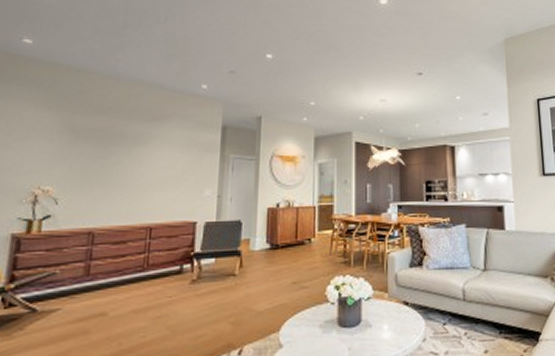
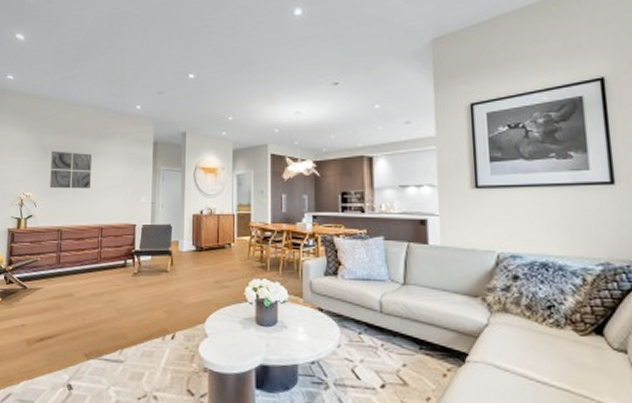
wall art: none [79,134,141,181] -> present [50,151,92,189]

